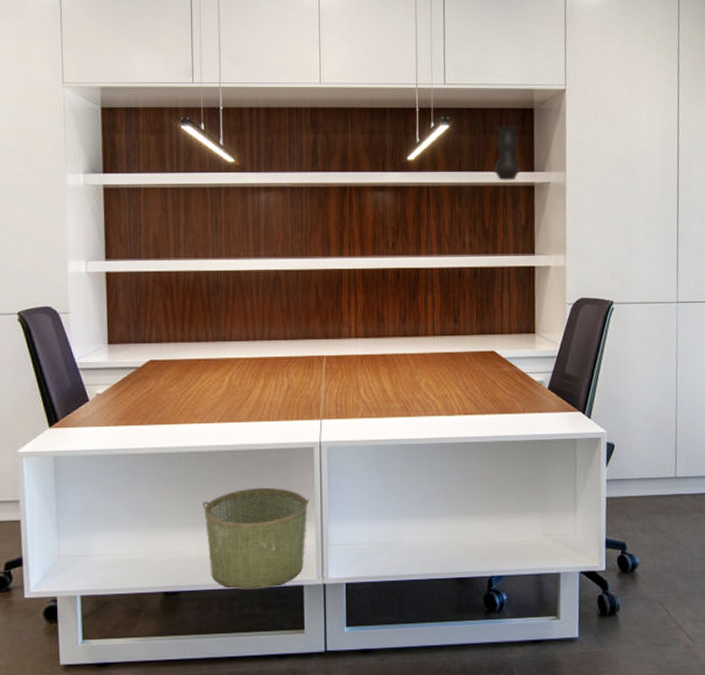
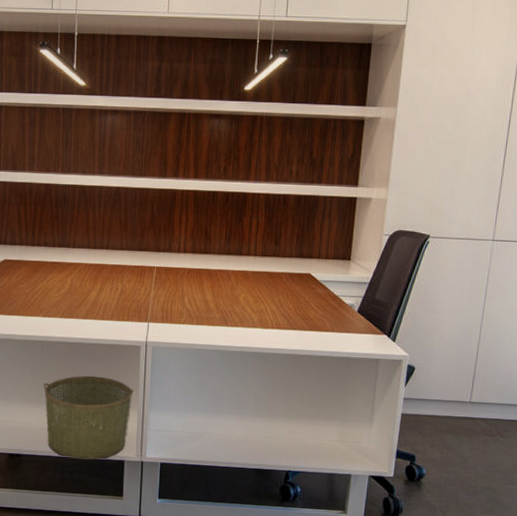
vase: present [494,125,521,181] -> none [326,59,356,114]

